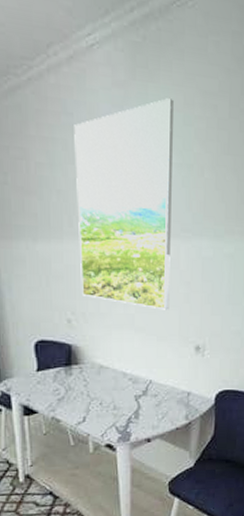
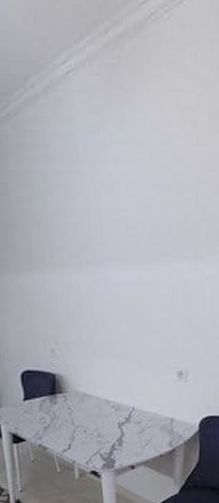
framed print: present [74,98,173,310] -> none [52,118,151,336]

